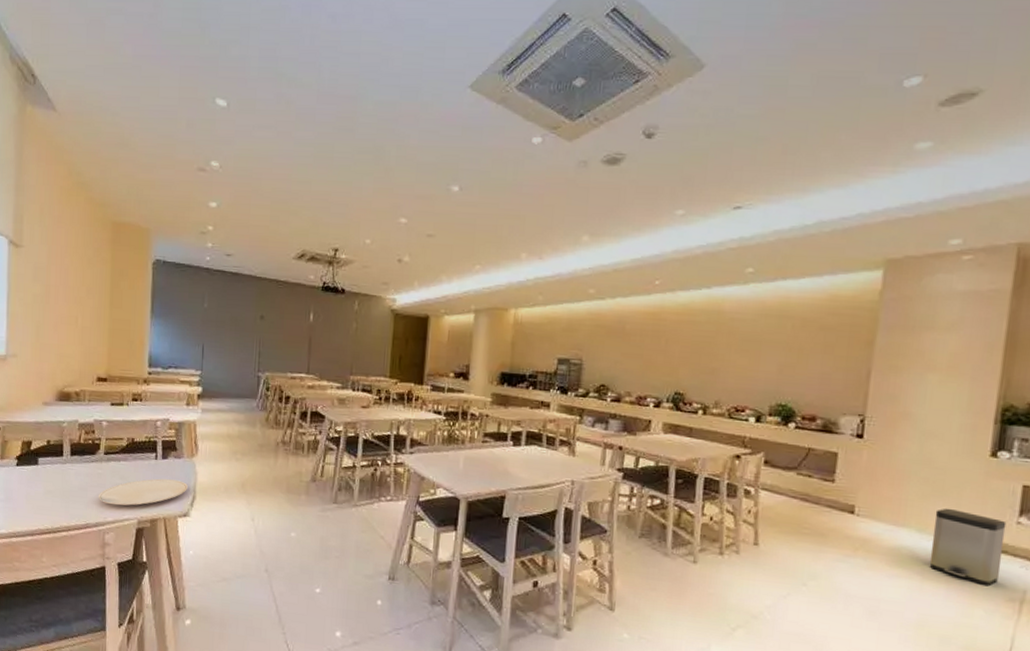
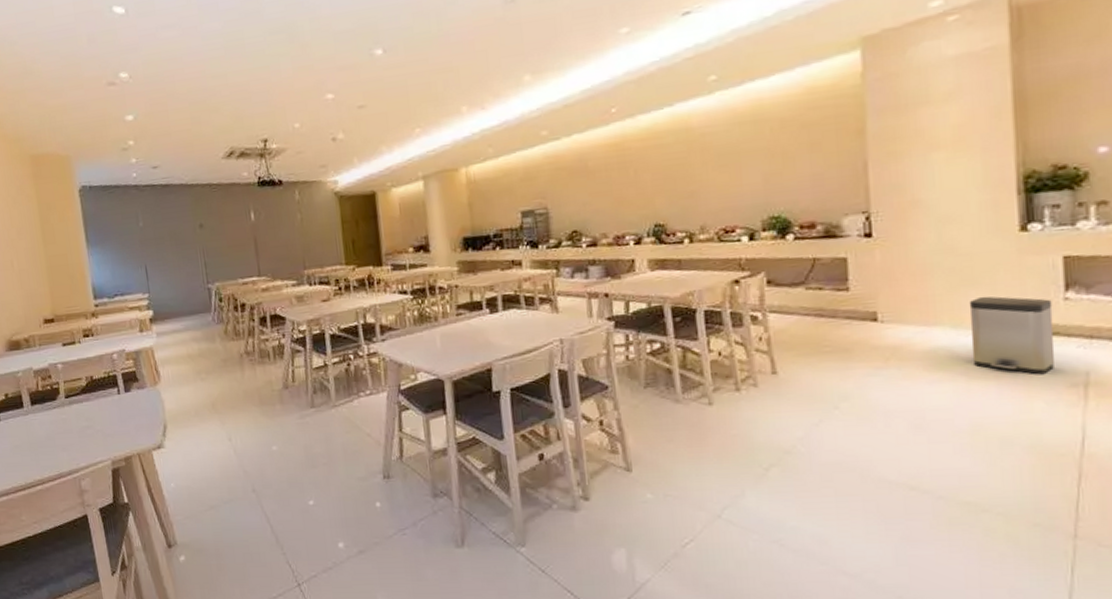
plate: present [98,478,188,506] -> none [66,412,157,450]

